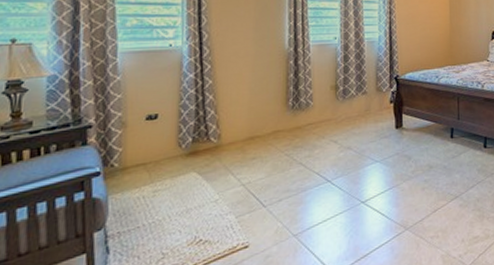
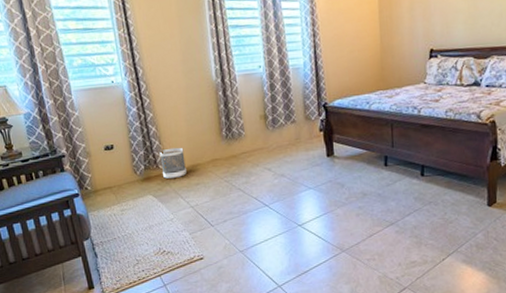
wastebasket: none [213,117,243,154] -> present [159,147,187,180]

